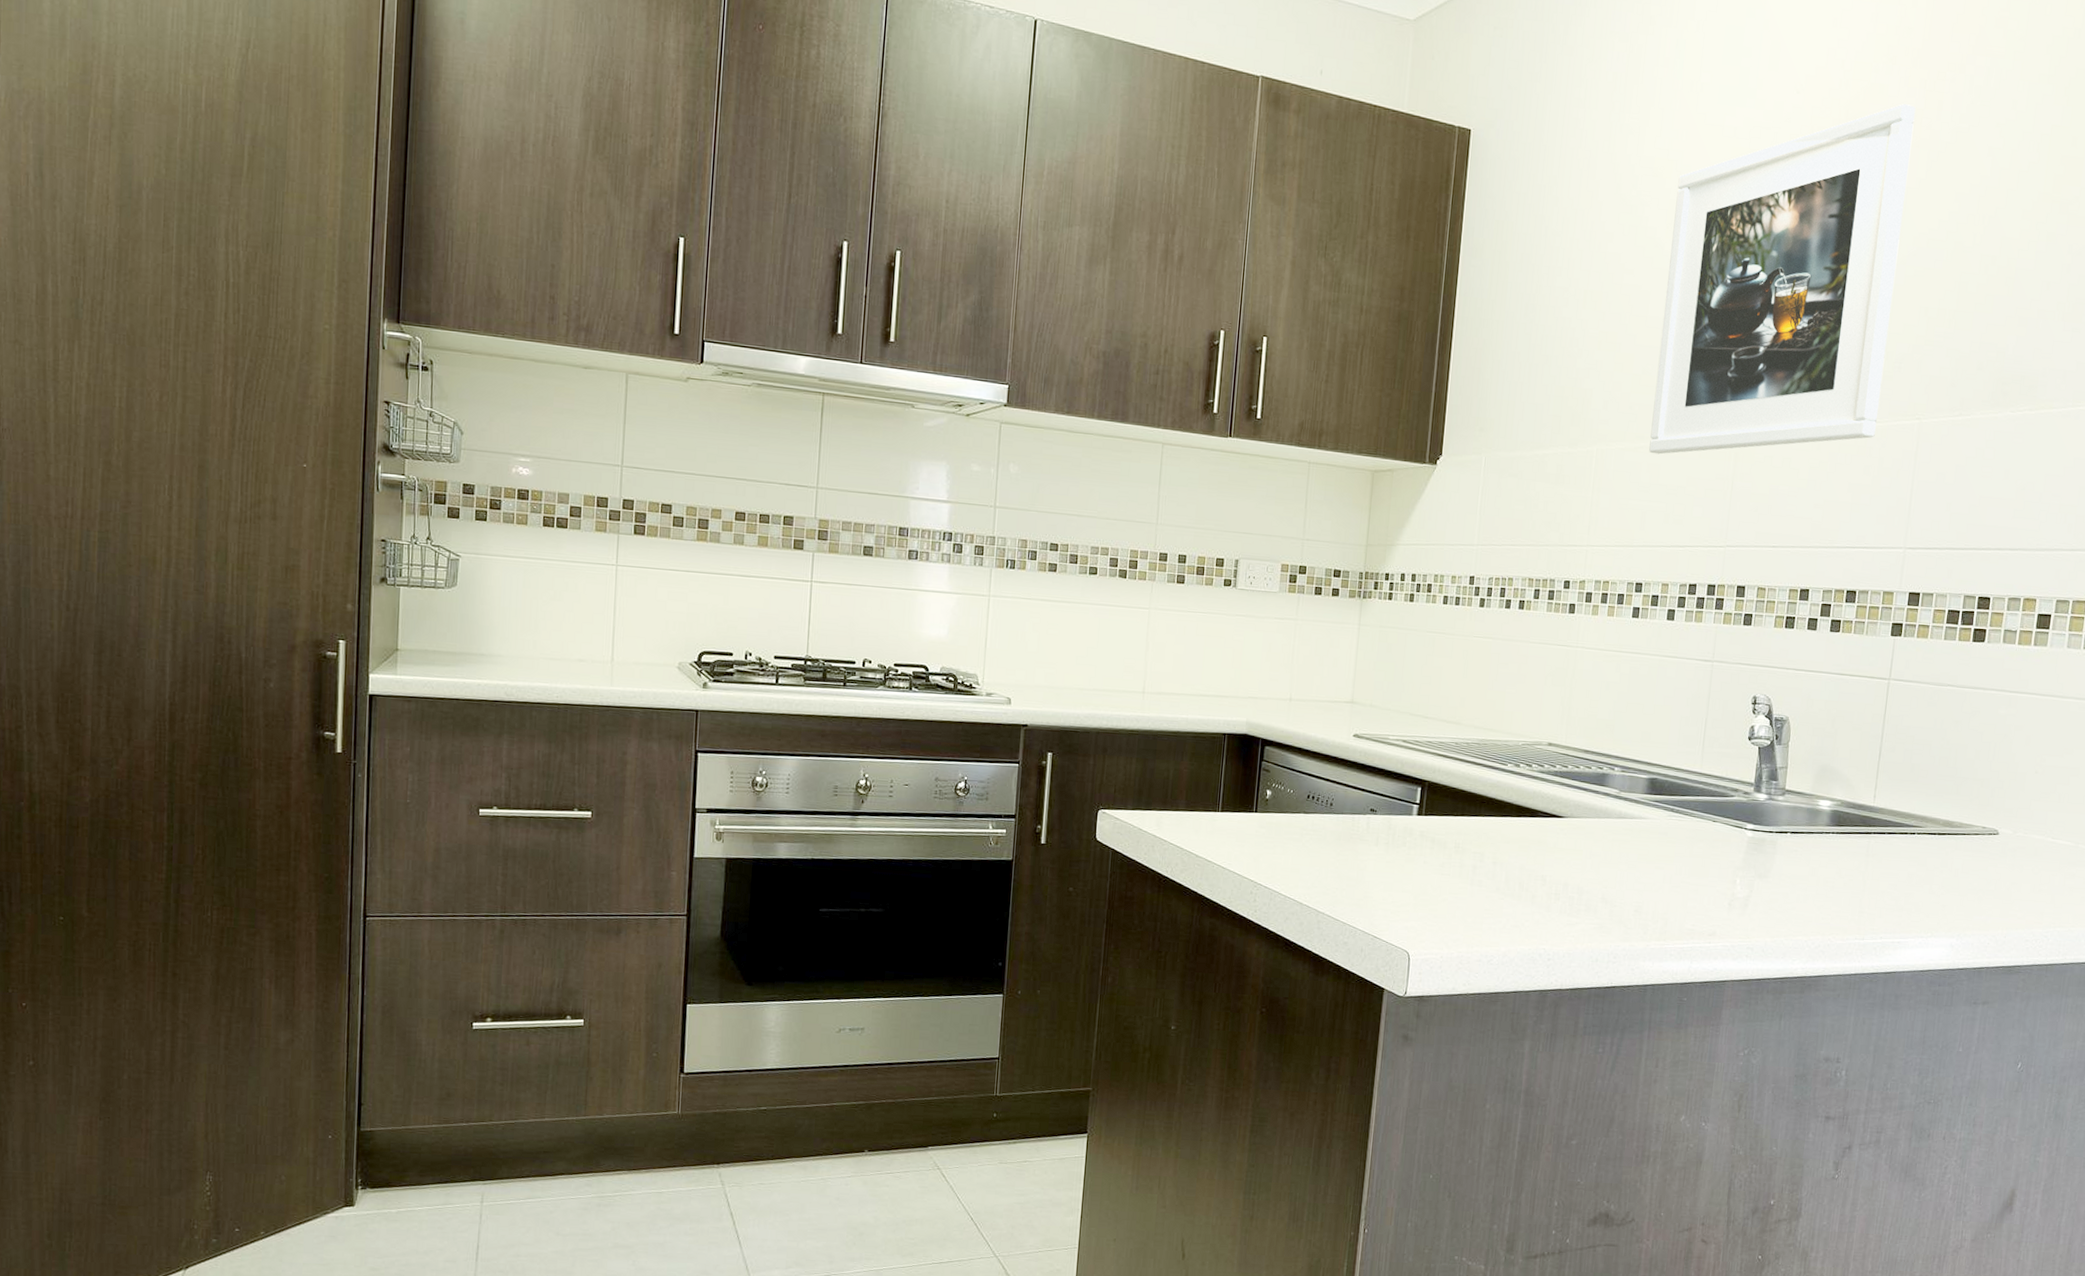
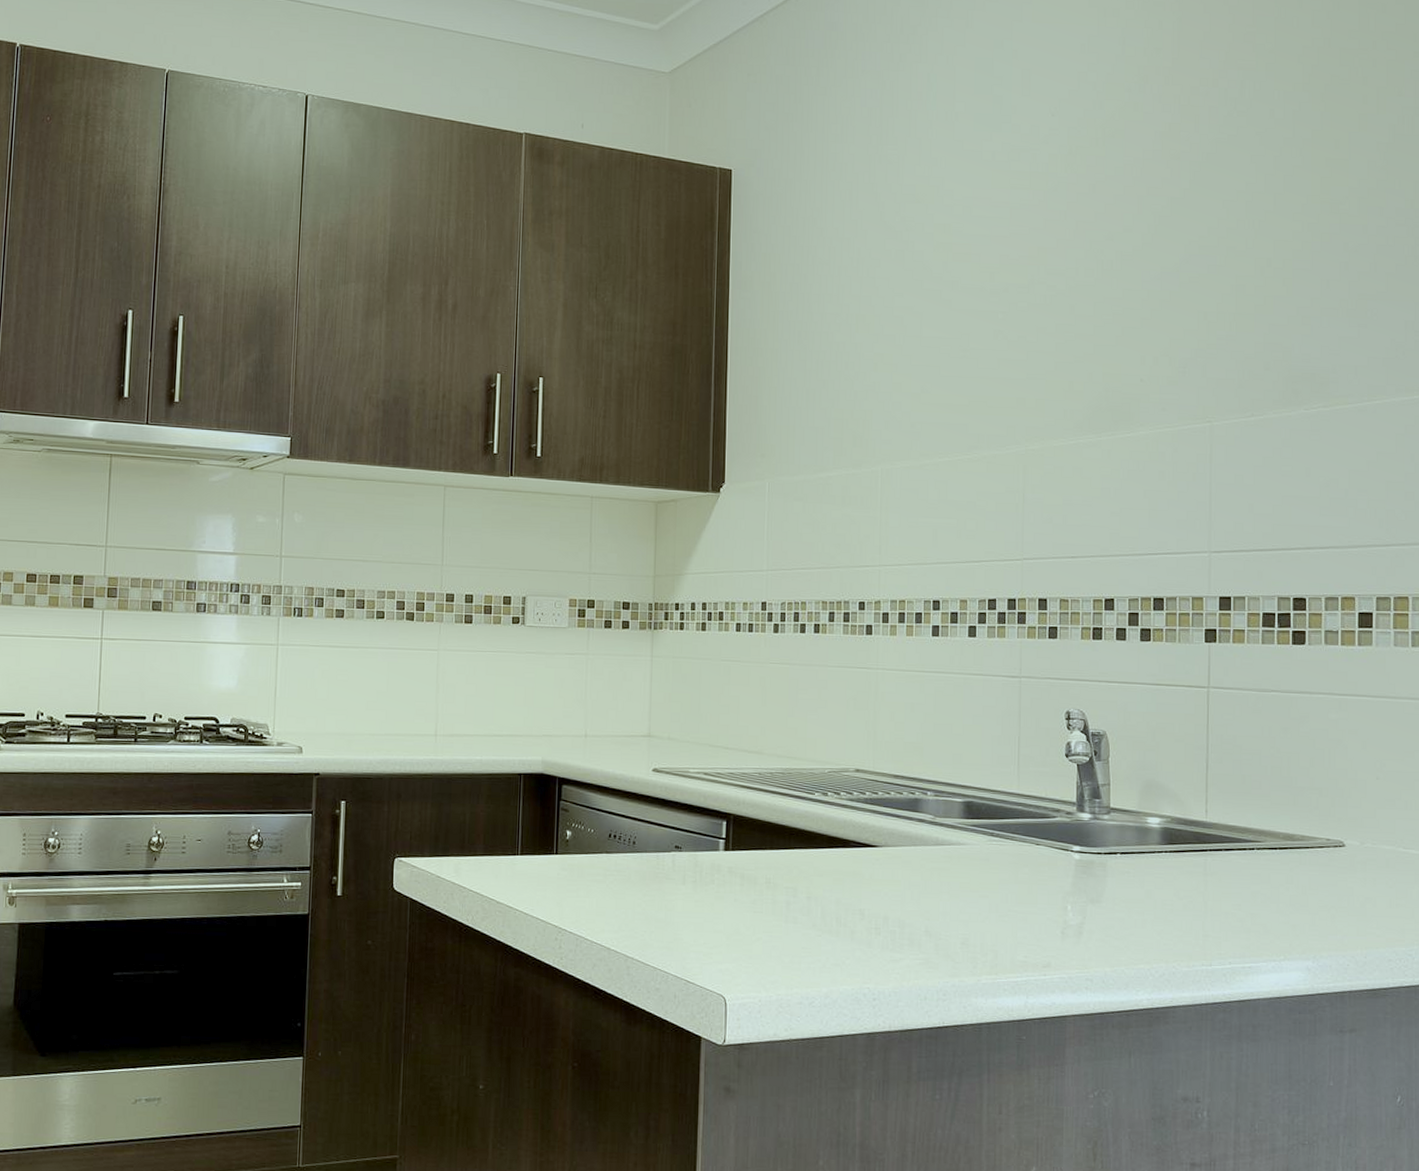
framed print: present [1649,104,1916,455] -> none [935,119,1172,471]

